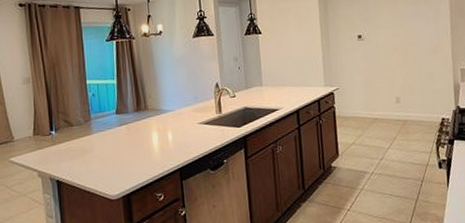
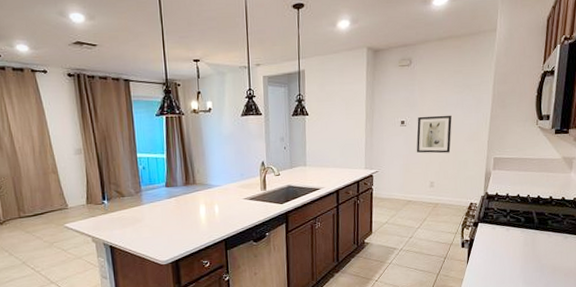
wall art: none [374,27,414,68] -> present [416,115,452,154]

